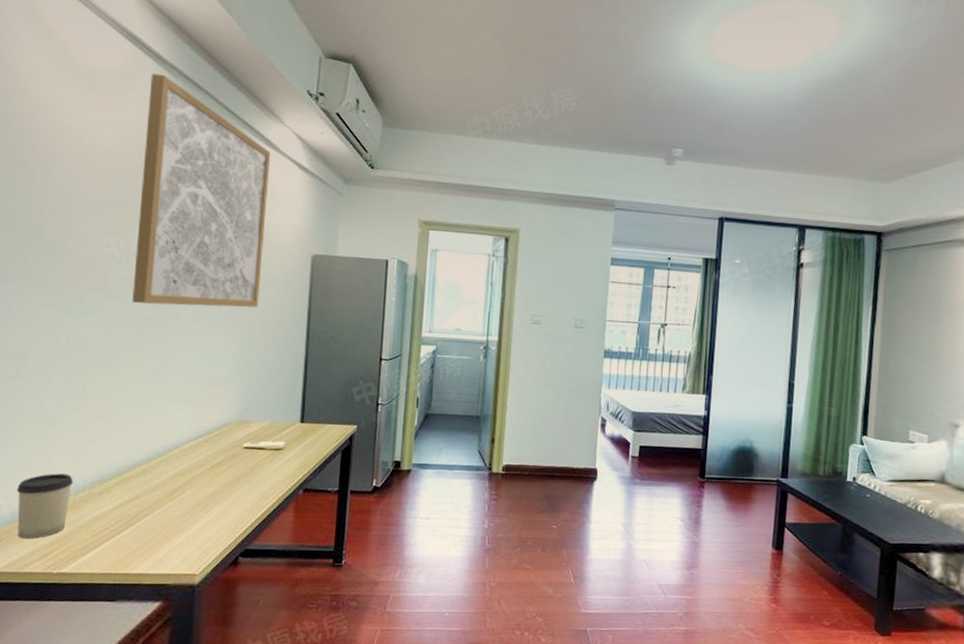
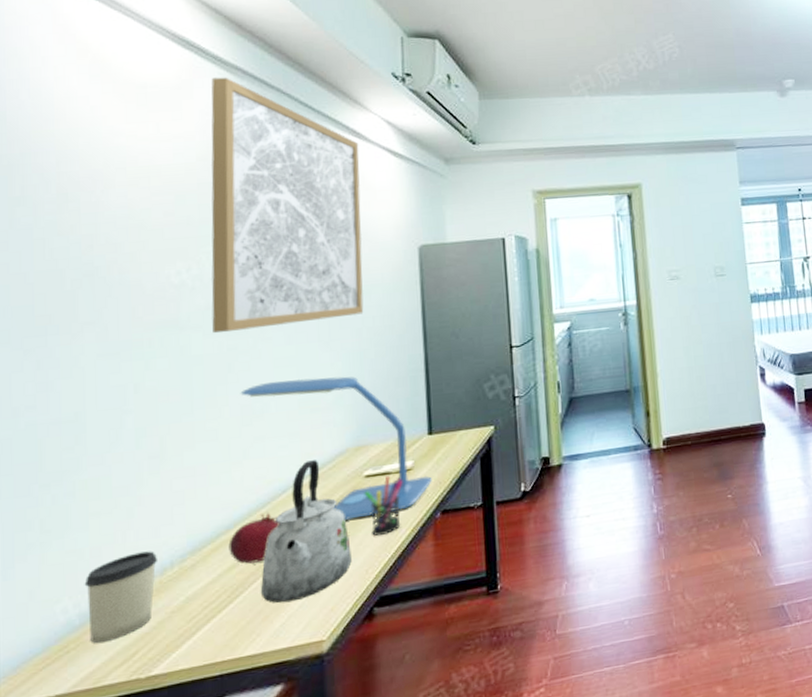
fruit: none [129,462,171,501] -> present [228,513,279,564]
desk lamp: none [149,352,299,482] -> present [240,376,432,520]
kettle: none [150,425,226,538] -> present [260,460,352,603]
pen holder: none [241,451,274,500] -> present [364,476,403,536]

